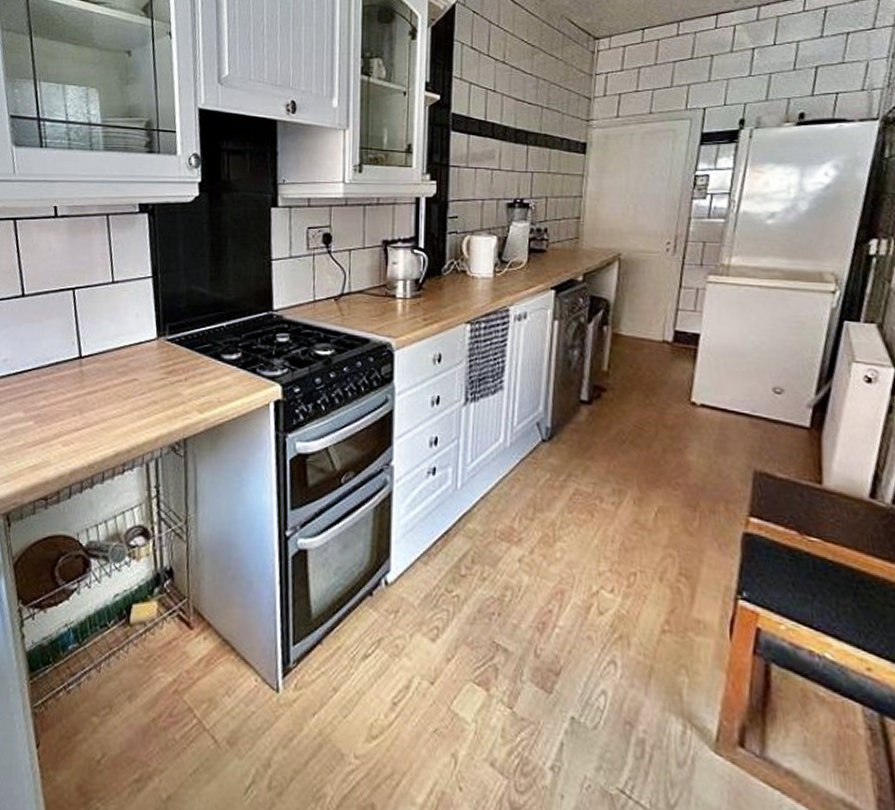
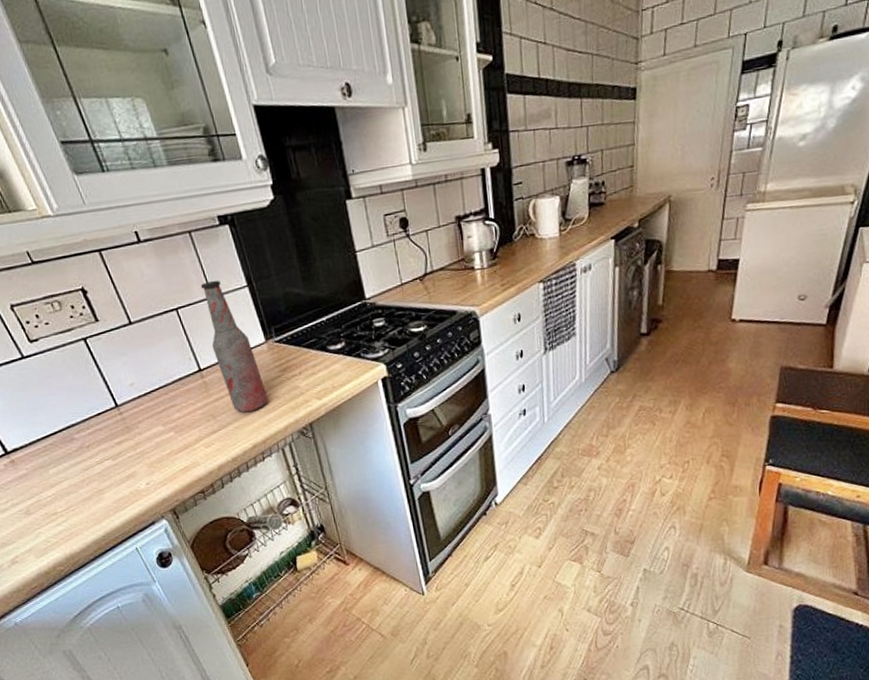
bottle: none [99,265,146,414] -> present [200,280,269,413]

